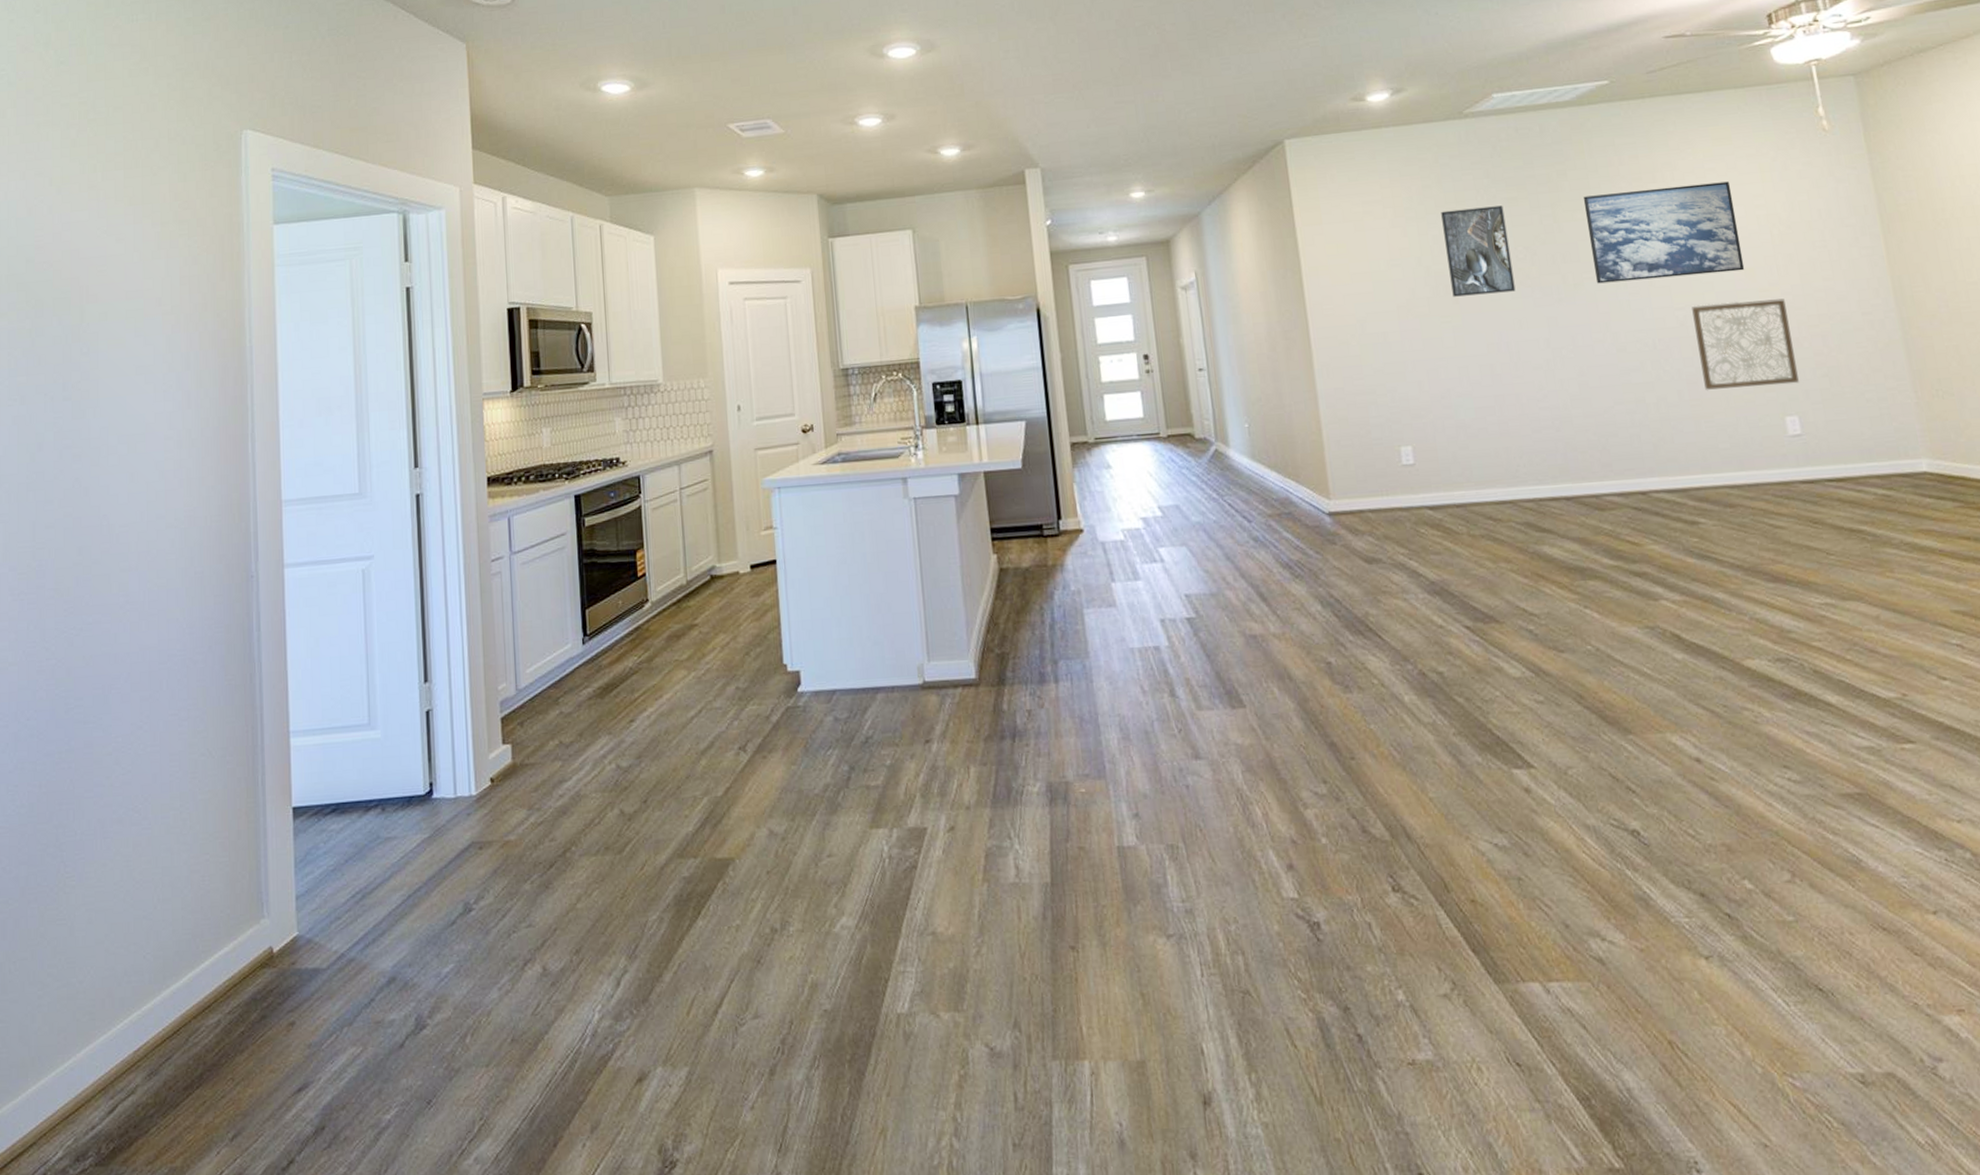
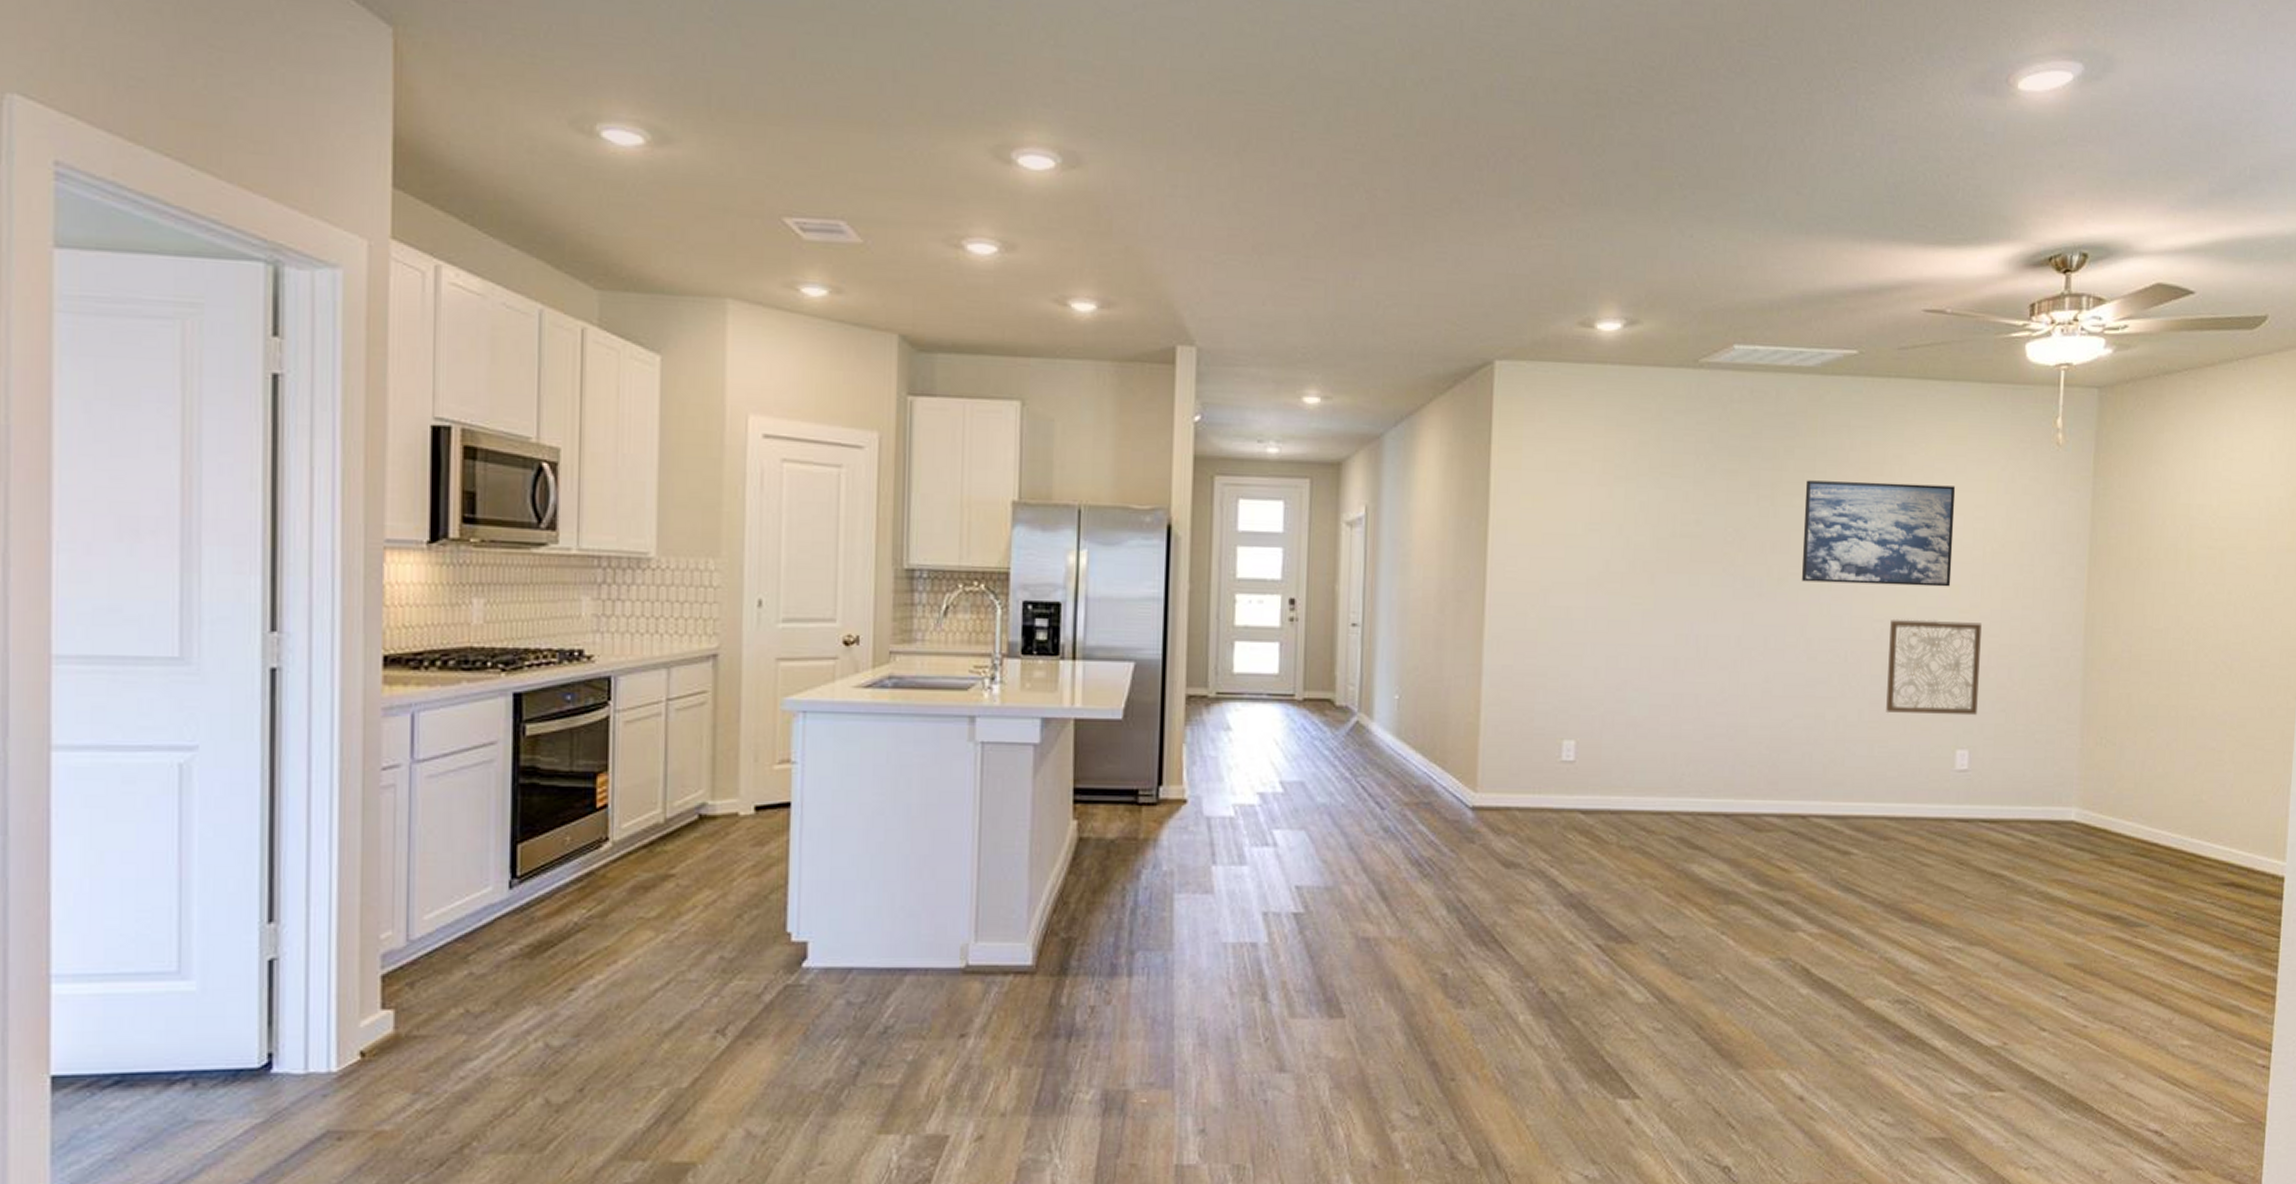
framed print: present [1441,205,1516,297] -> none [1649,474,1721,578]

